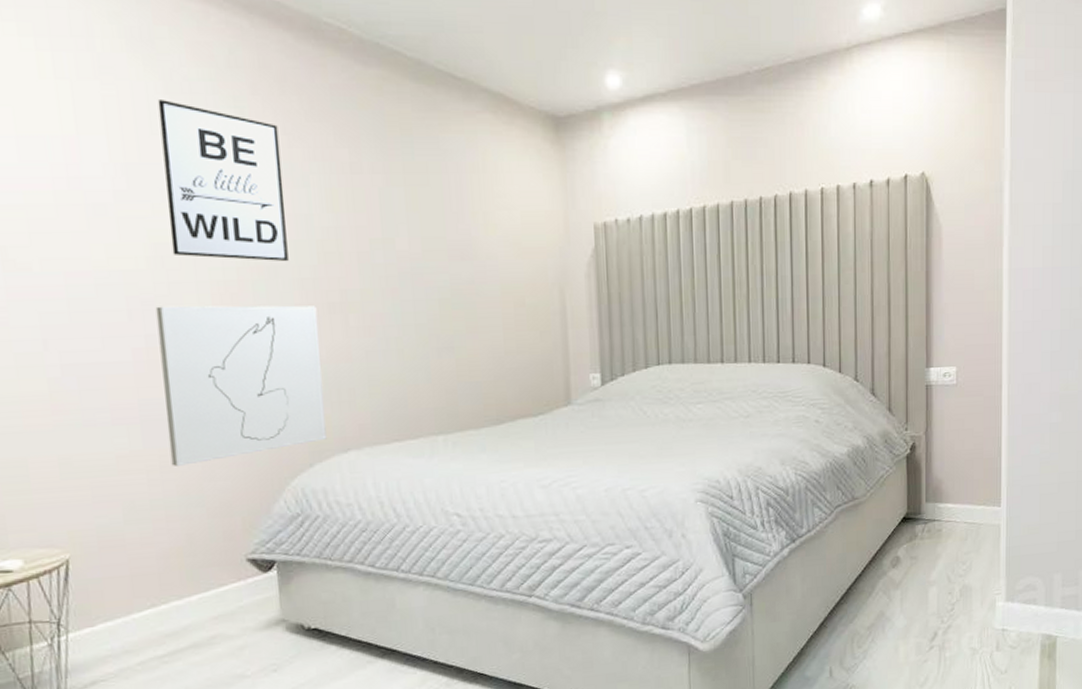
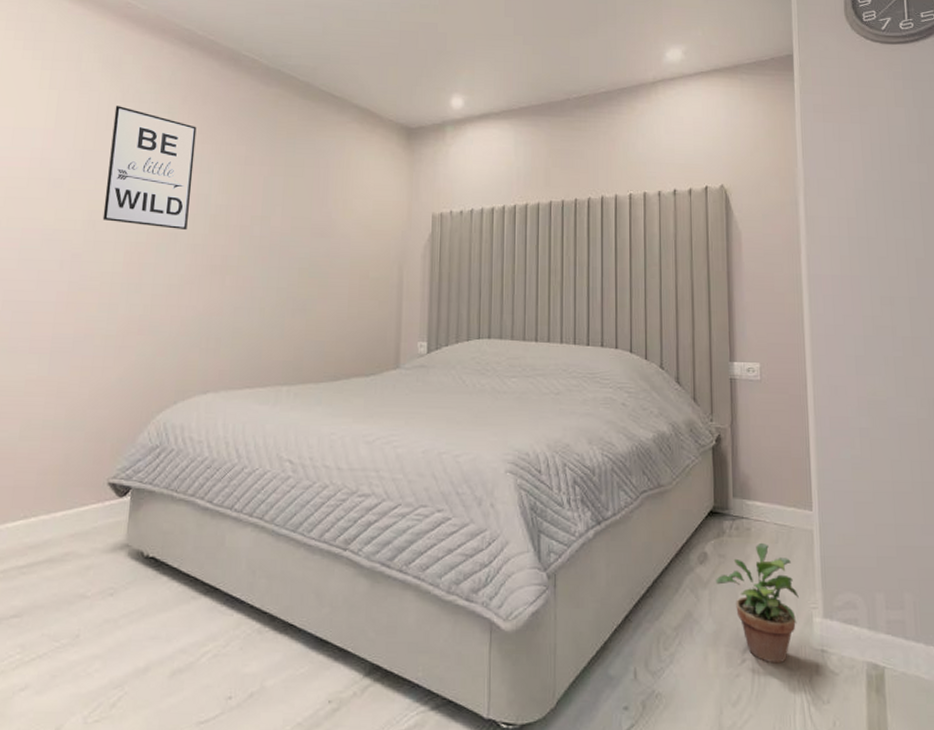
wall art: present [155,305,327,466] -> none [66,259,202,393]
potted plant: none [908,541,984,647] -> present [716,542,799,664]

